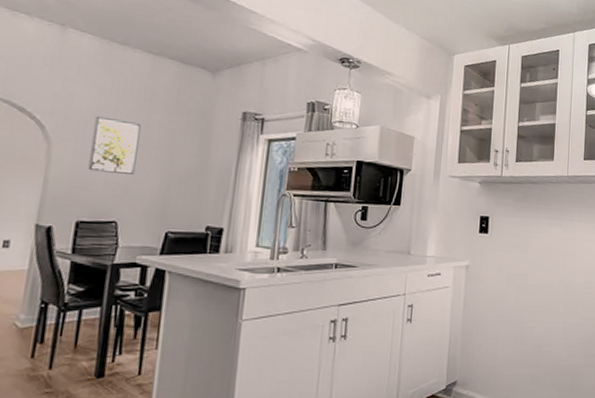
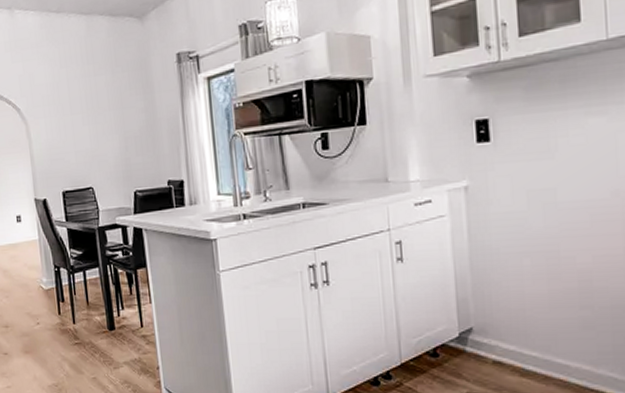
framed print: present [88,116,141,174] -> none [54,88,96,143]

